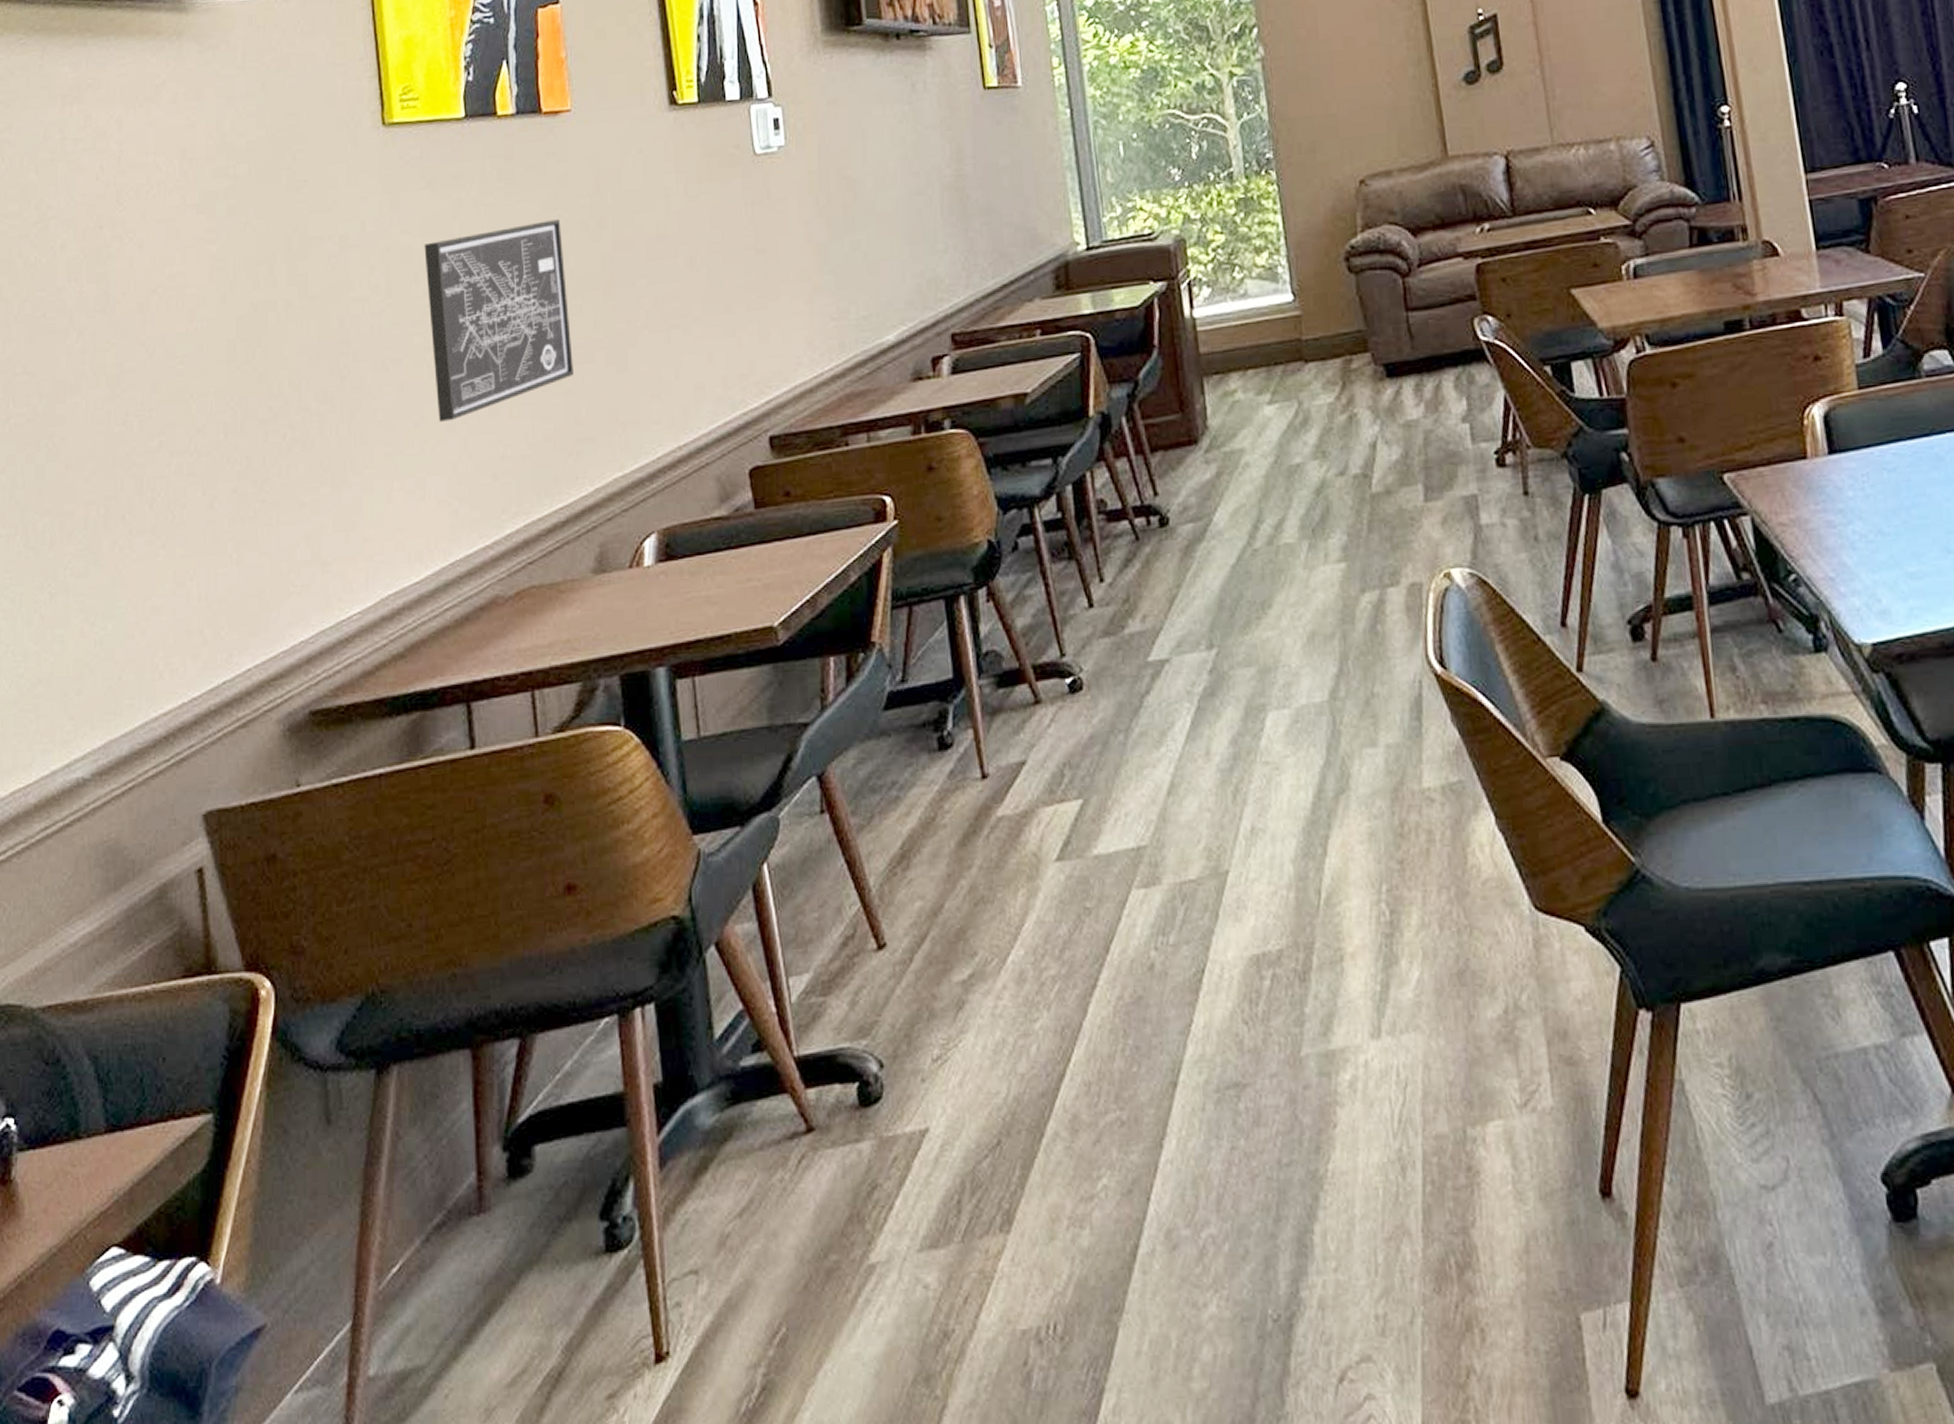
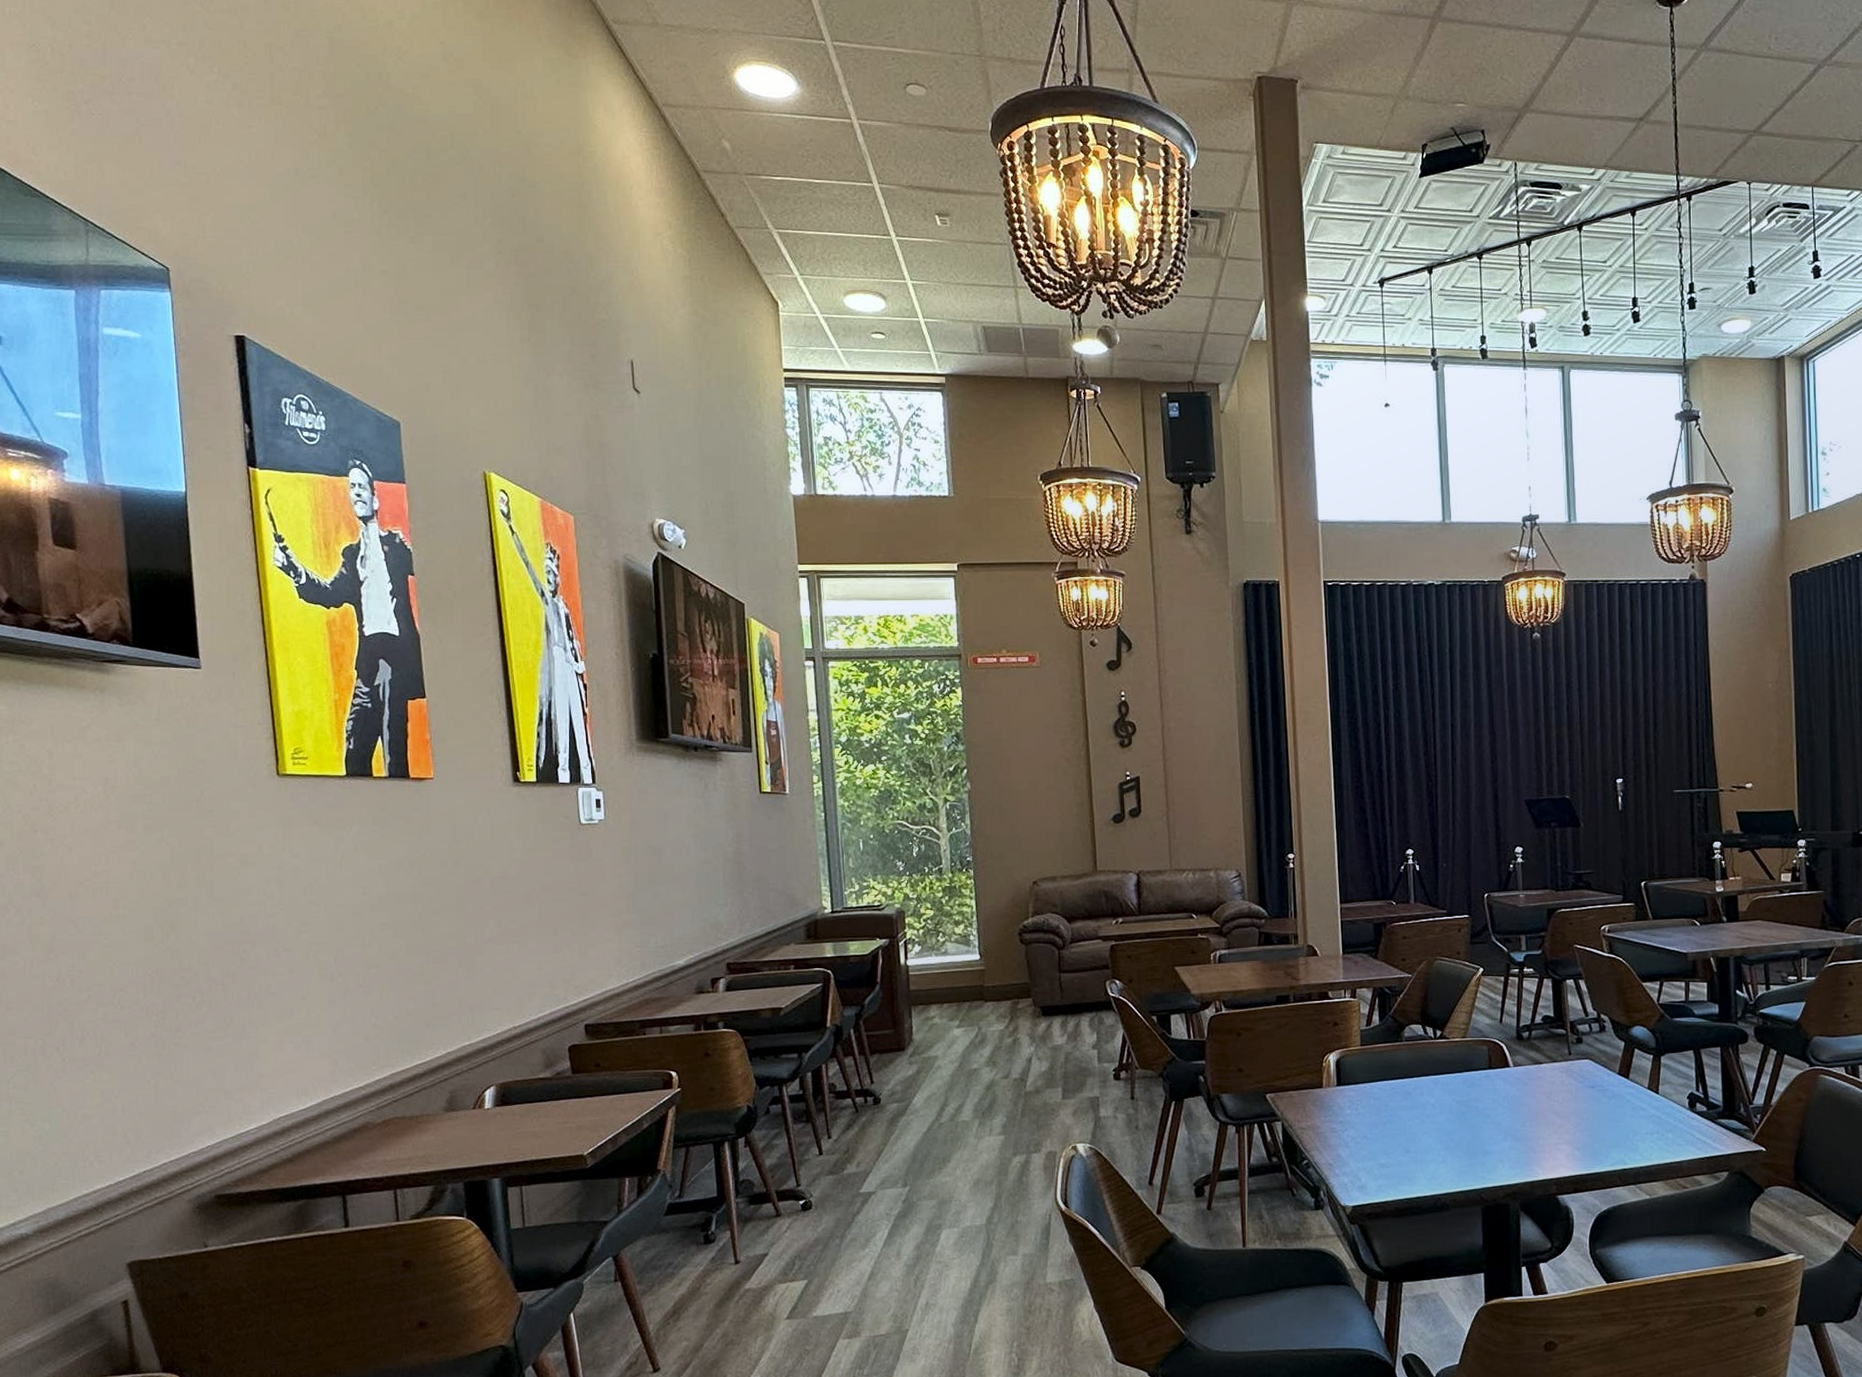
wall art: present [424,219,573,422] -> none [311,857,432,997]

